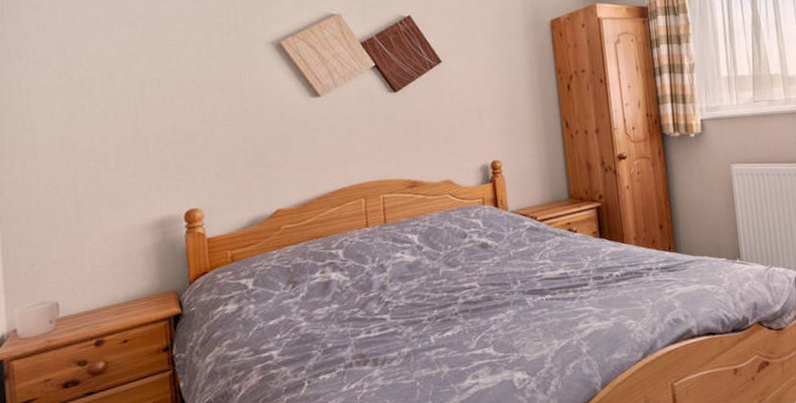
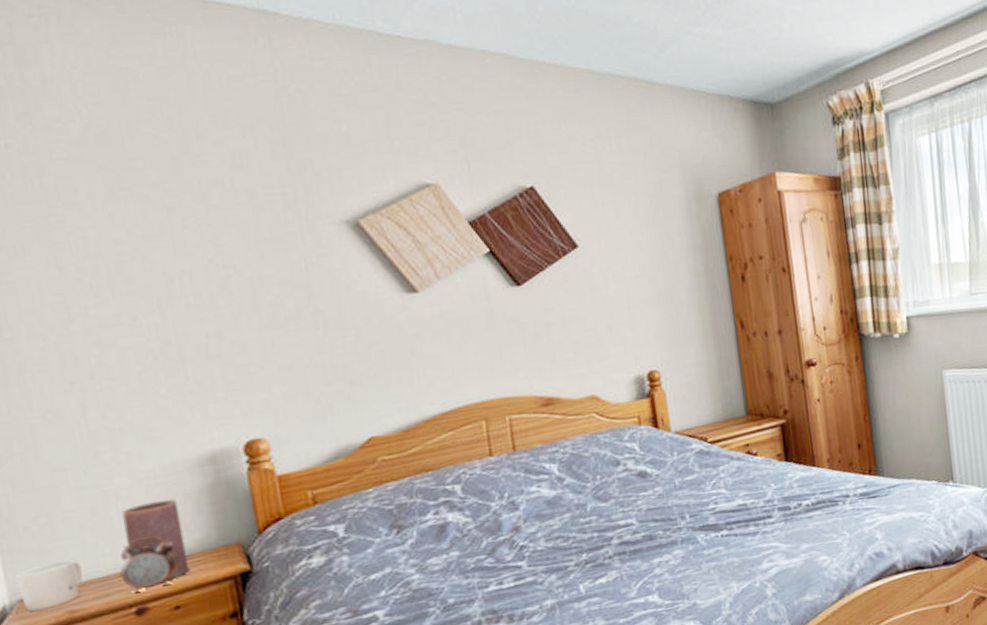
alarm clock: none [87,282,130,329] -> present [120,535,180,594]
candle: none [93,255,137,318] -> present [121,499,190,580]

